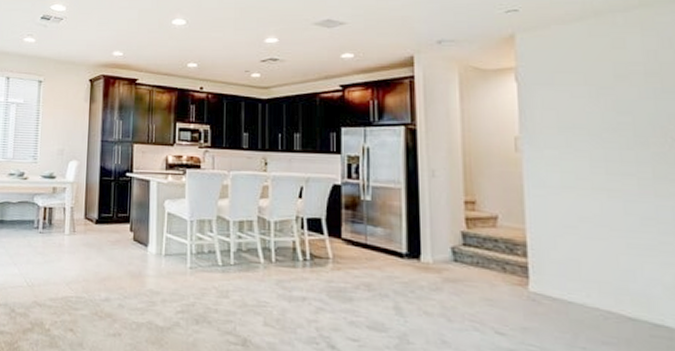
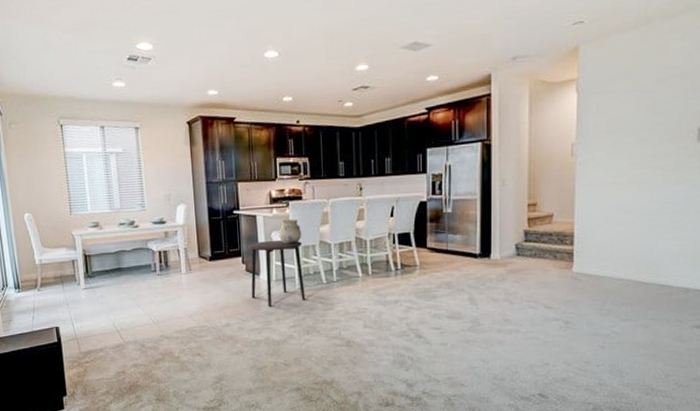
side table: none [136,209,198,285] -> present [248,239,305,307]
ceramic pot: none [171,187,198,216] -> present [278,219,302,244]

